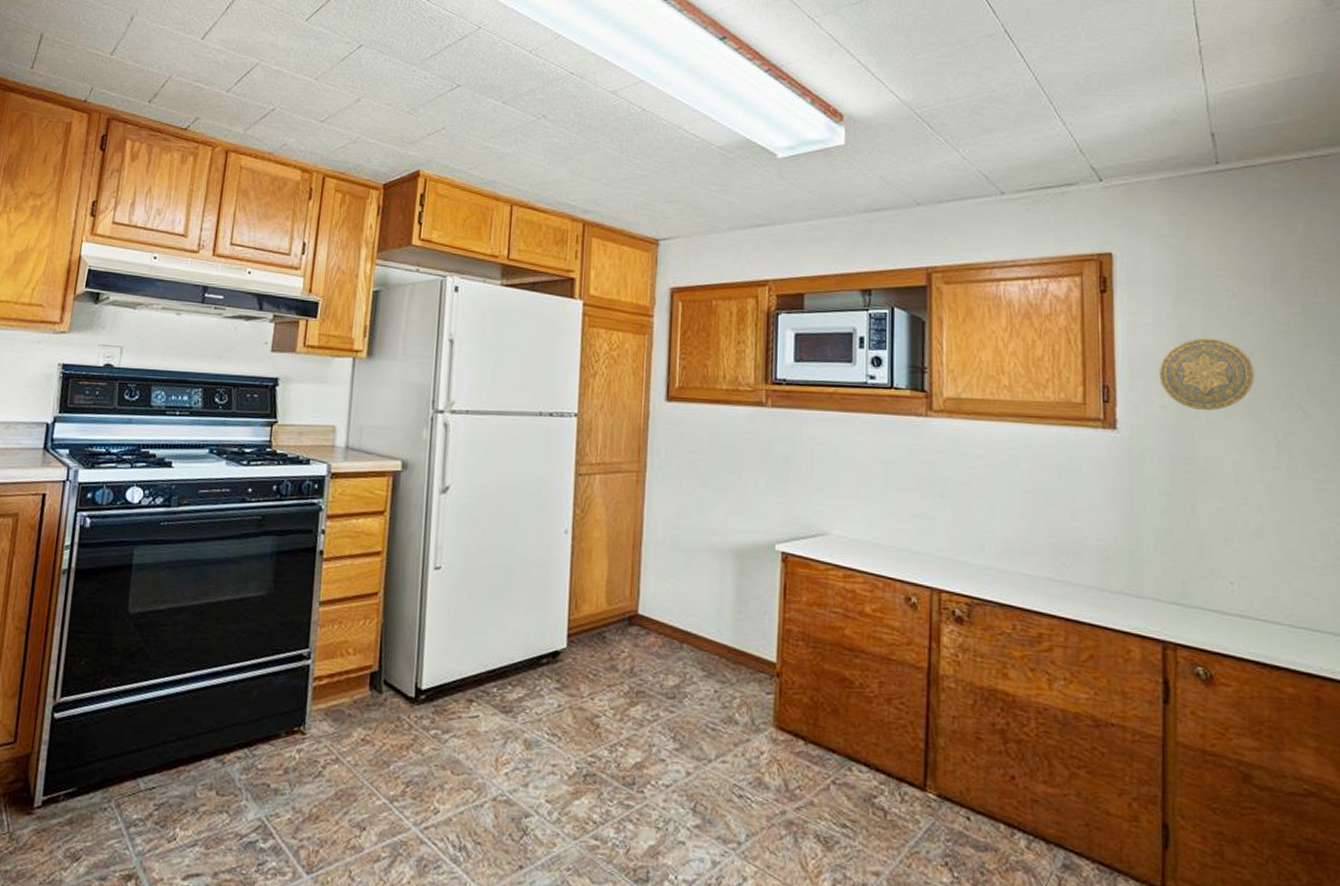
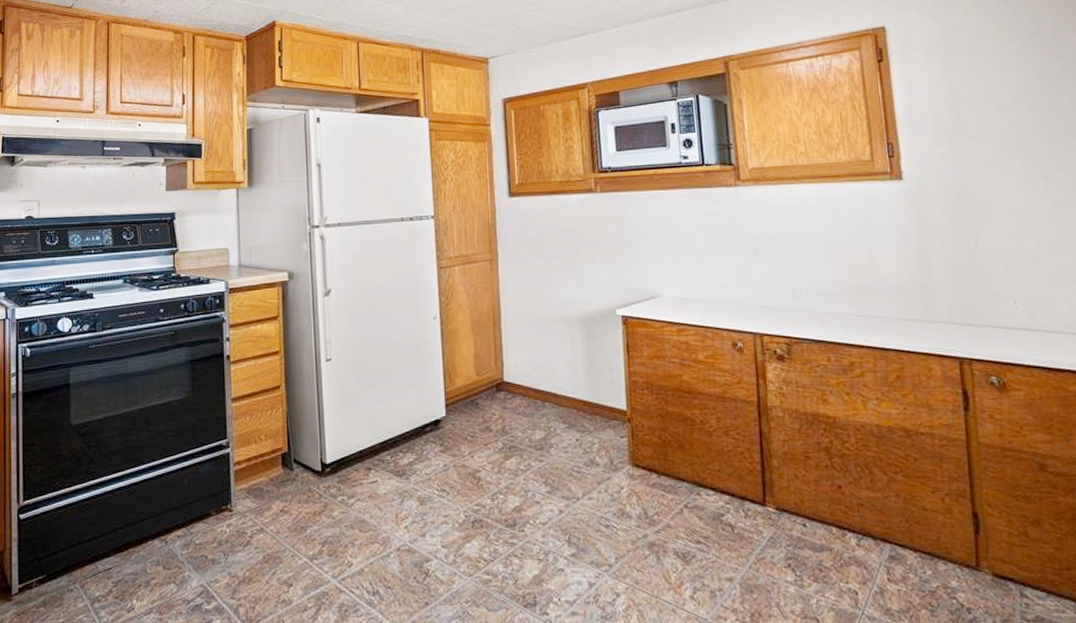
decorative plate: present [1159,337,1255,411] -> none [935,91,1021,156]

